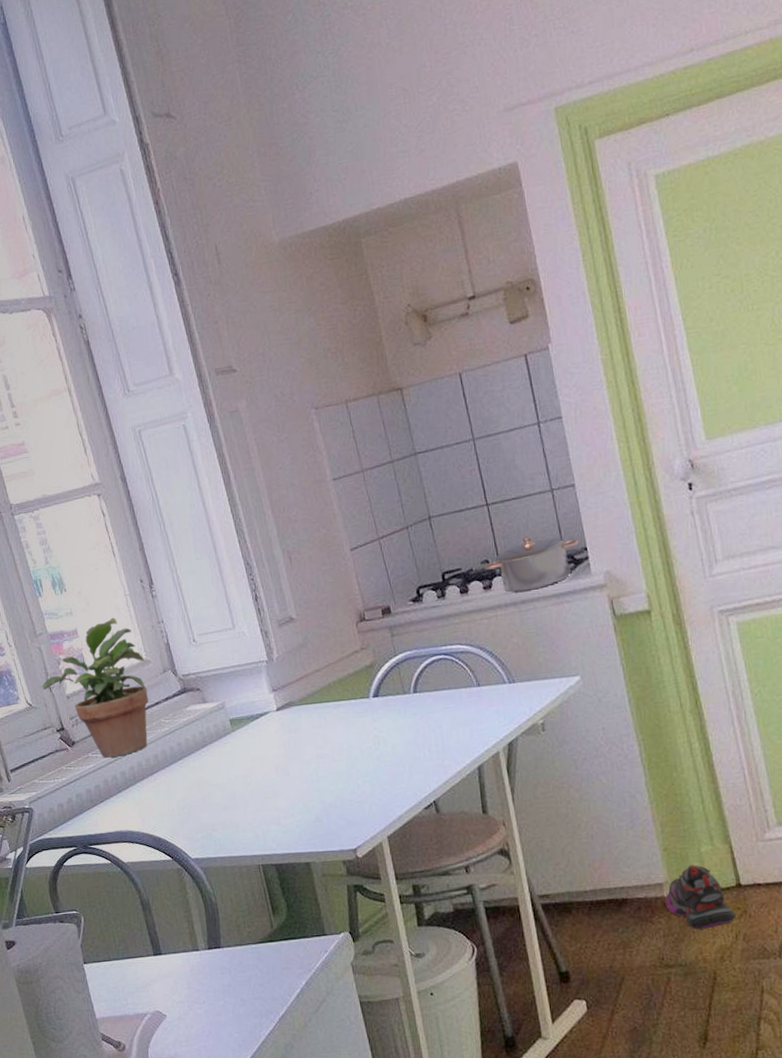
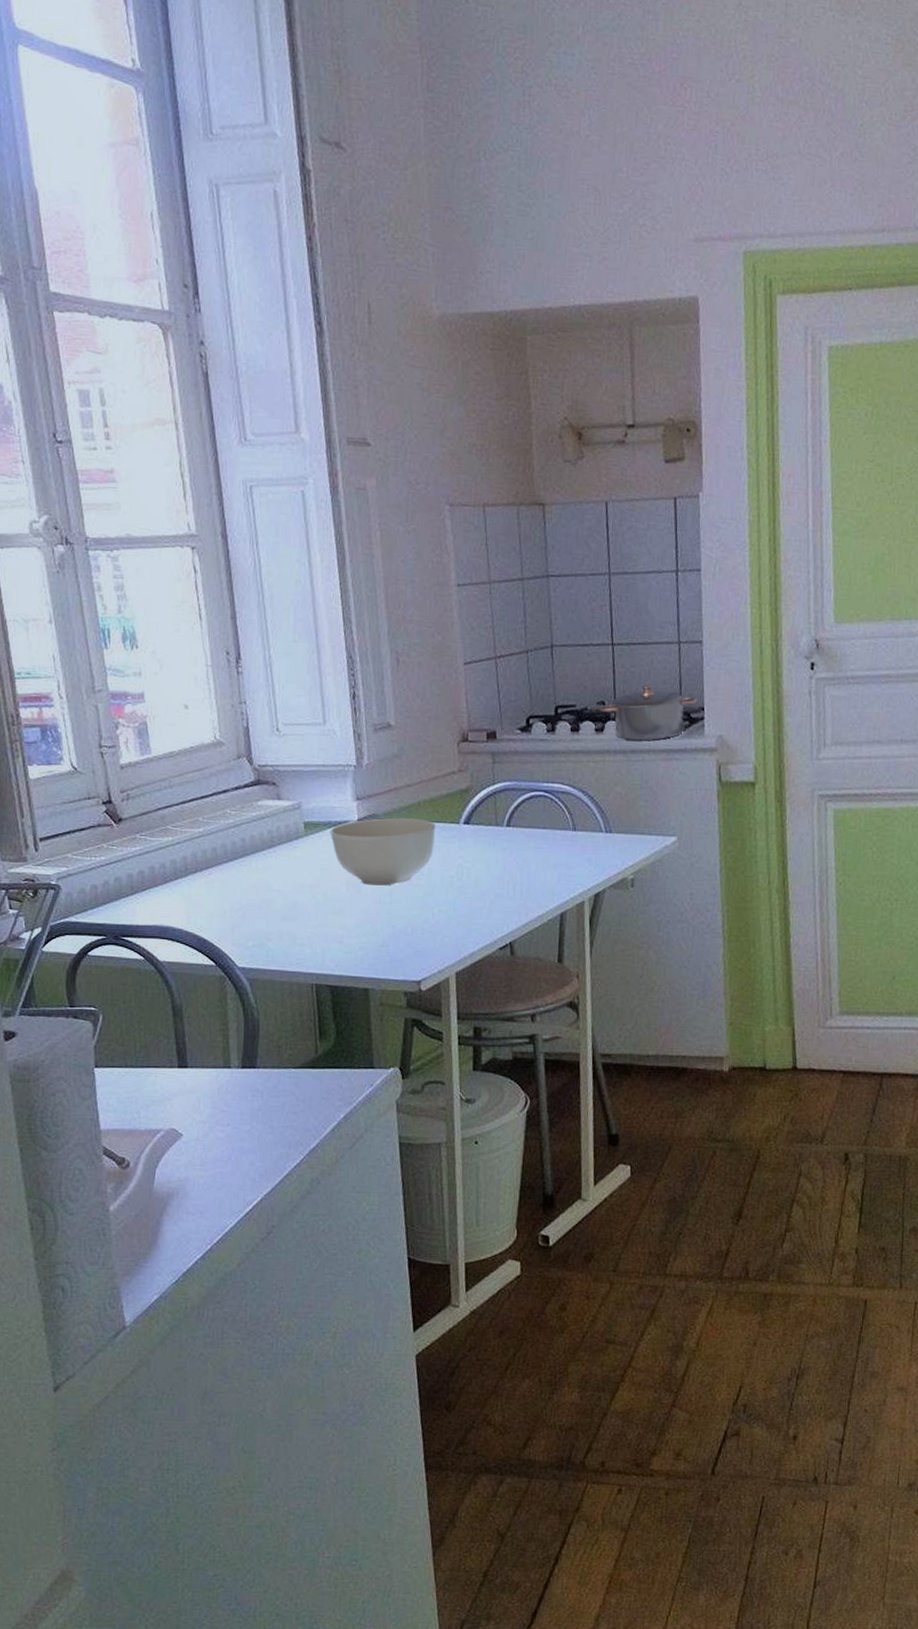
potted plant: present [42,617,149,758] -> none [92,688,218,843]
bowl: none [253,699,350,767] -> present [330,817,436,886]
athletic shoe: present [665,865,736,930] -> none [723,1042,787,1108]

